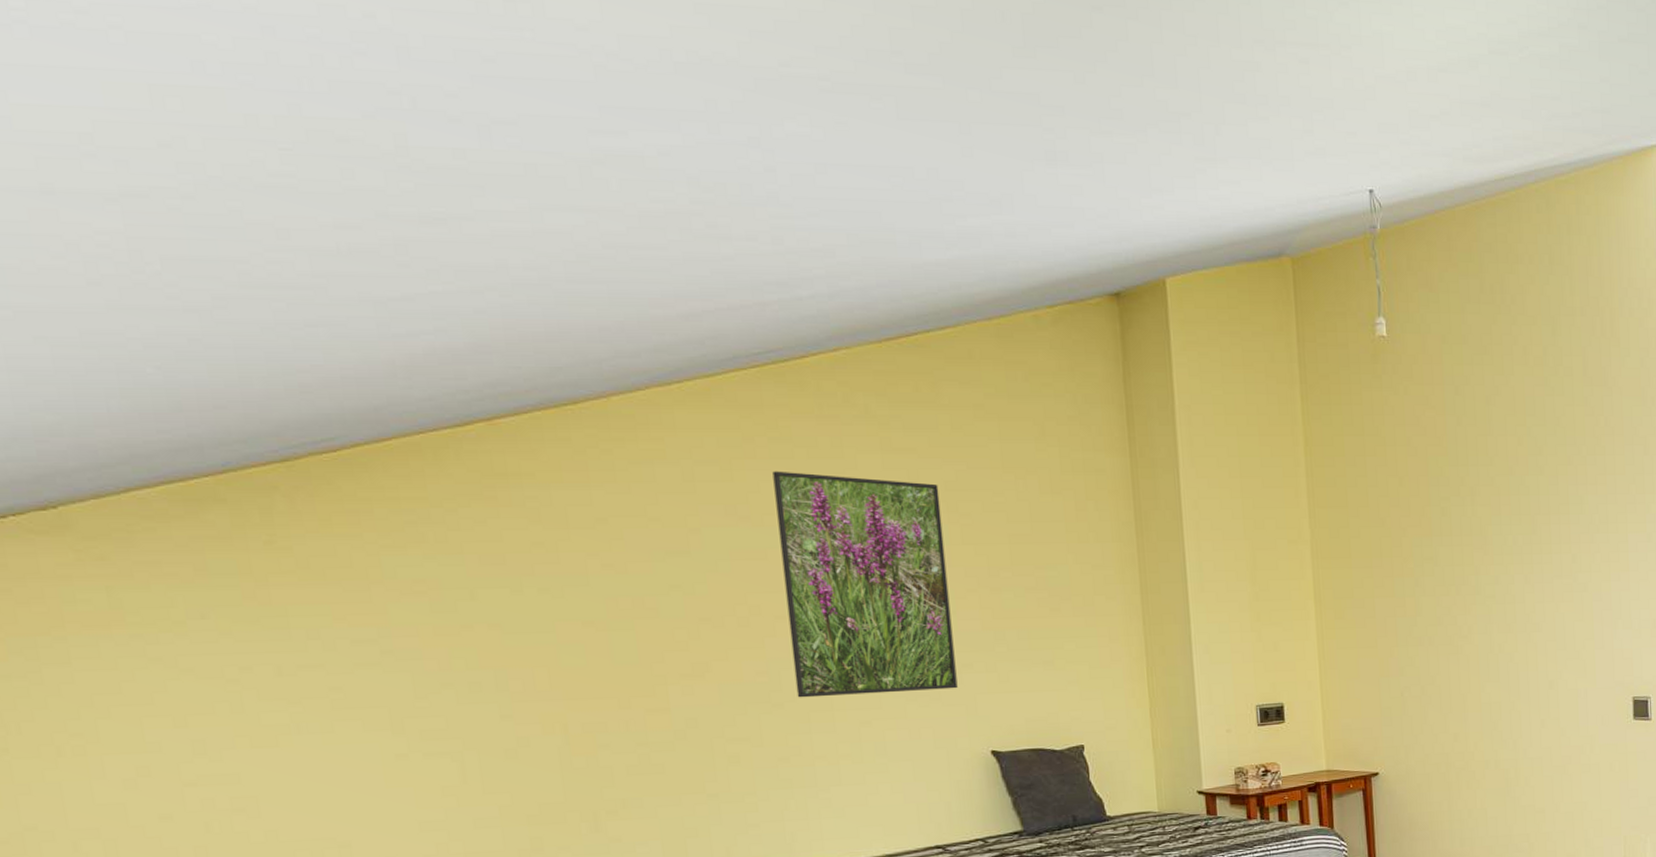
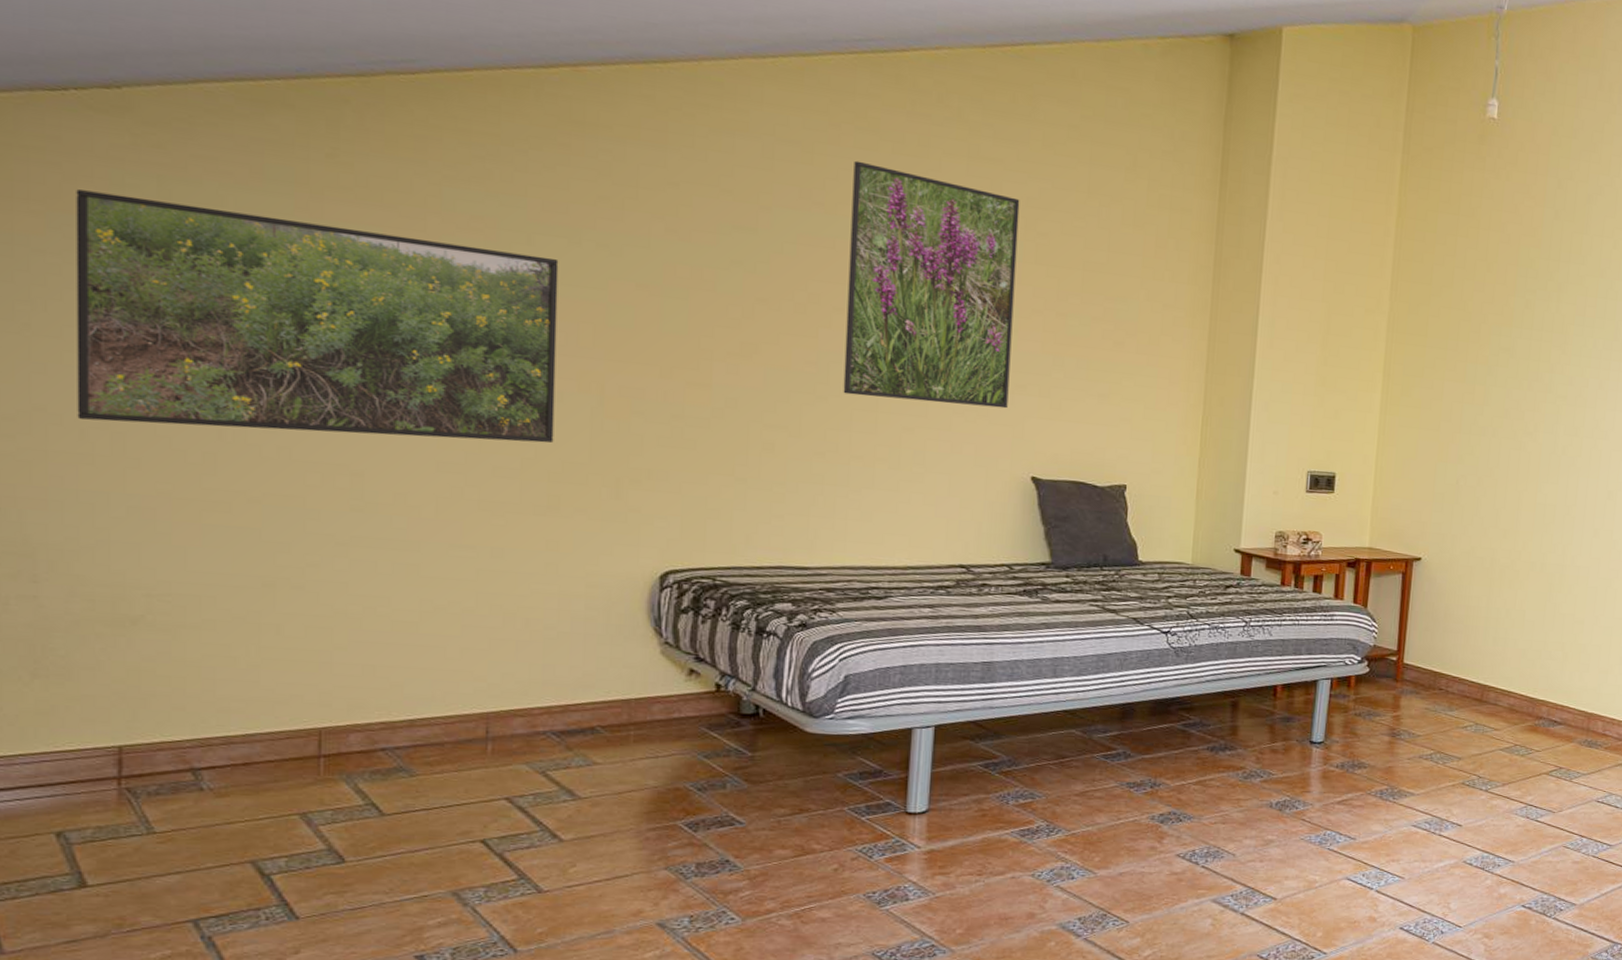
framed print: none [30,609,527,832] -> present [76,189,559,443]

